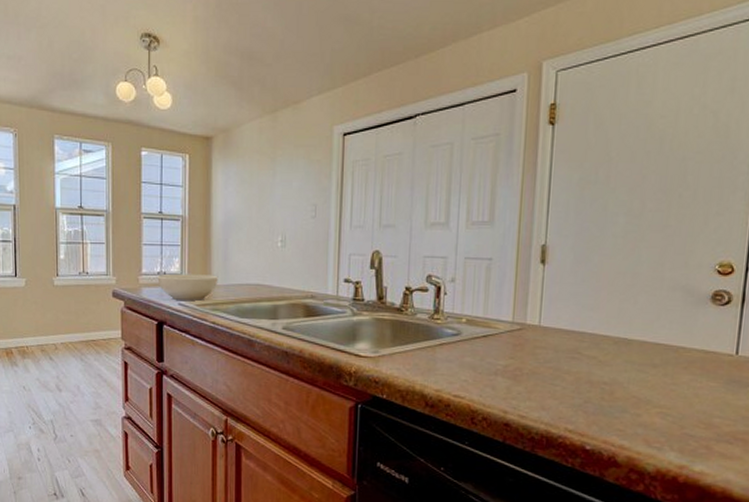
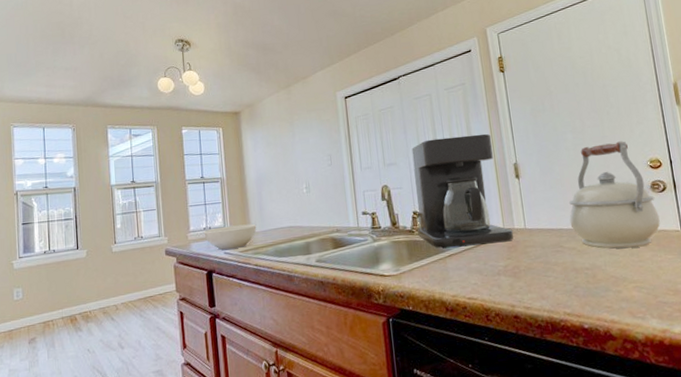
coffee maker: none [407,201,523,338] -> present [411,133,514,249]
kettle: none [596,234,713,368] -> present [569,141,660,249]

